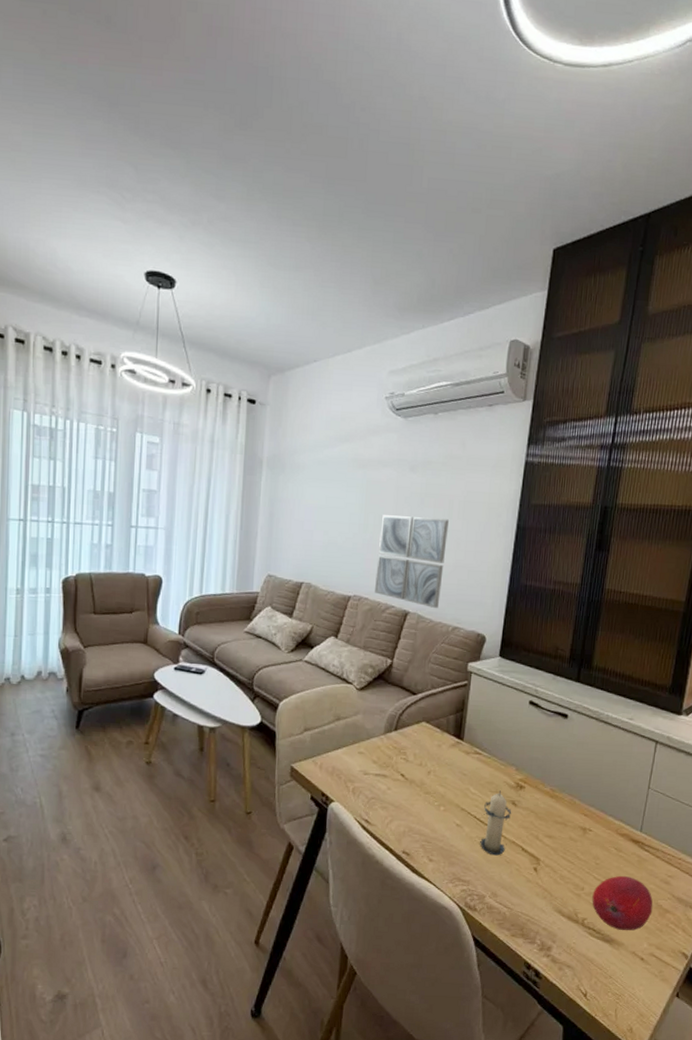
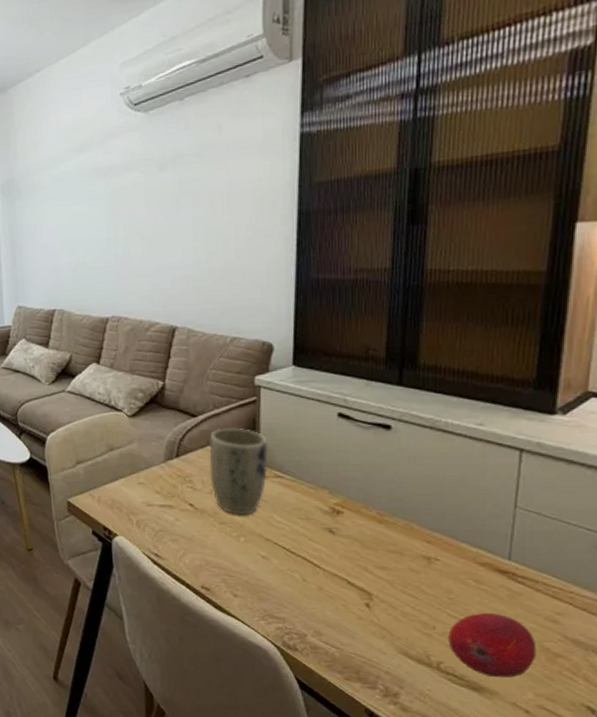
wall art: present [375,515,449,609] -> none [133,217,213,320]
plant pot: none [421,706,472,787] -> present [209,427,268,515]
candle: present [479,790,512,856] -> none [292,517,330,590]

